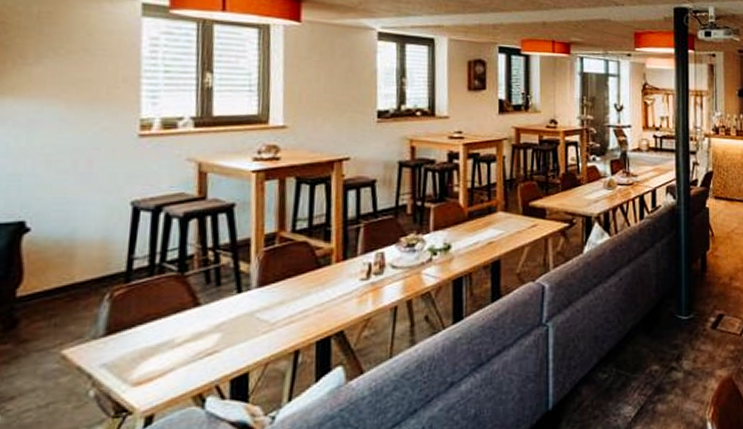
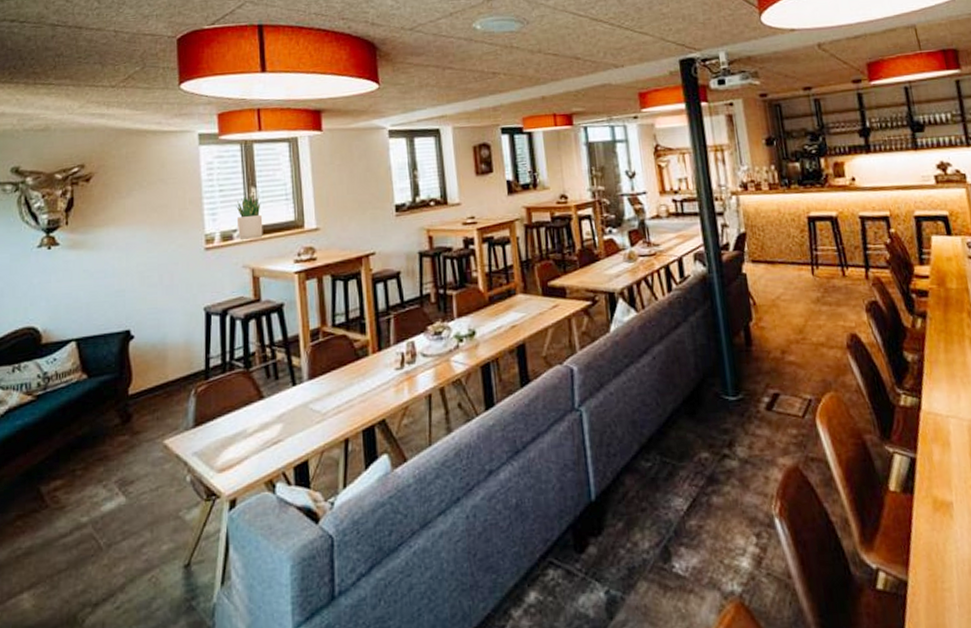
planter: none [184,81,218,130] -> present [236,194,263,240]

